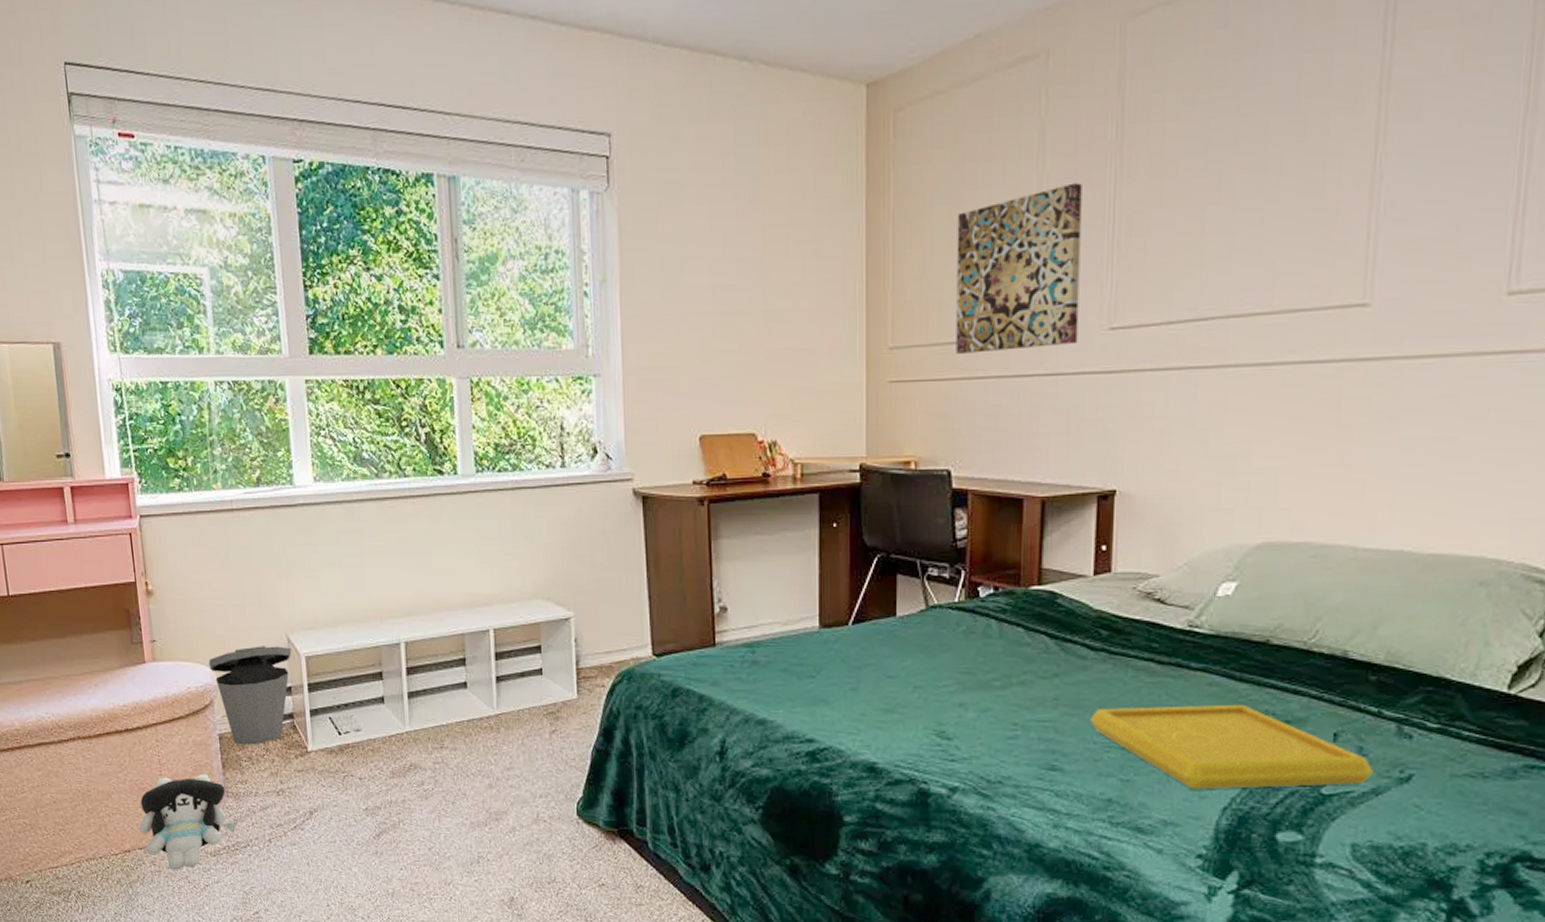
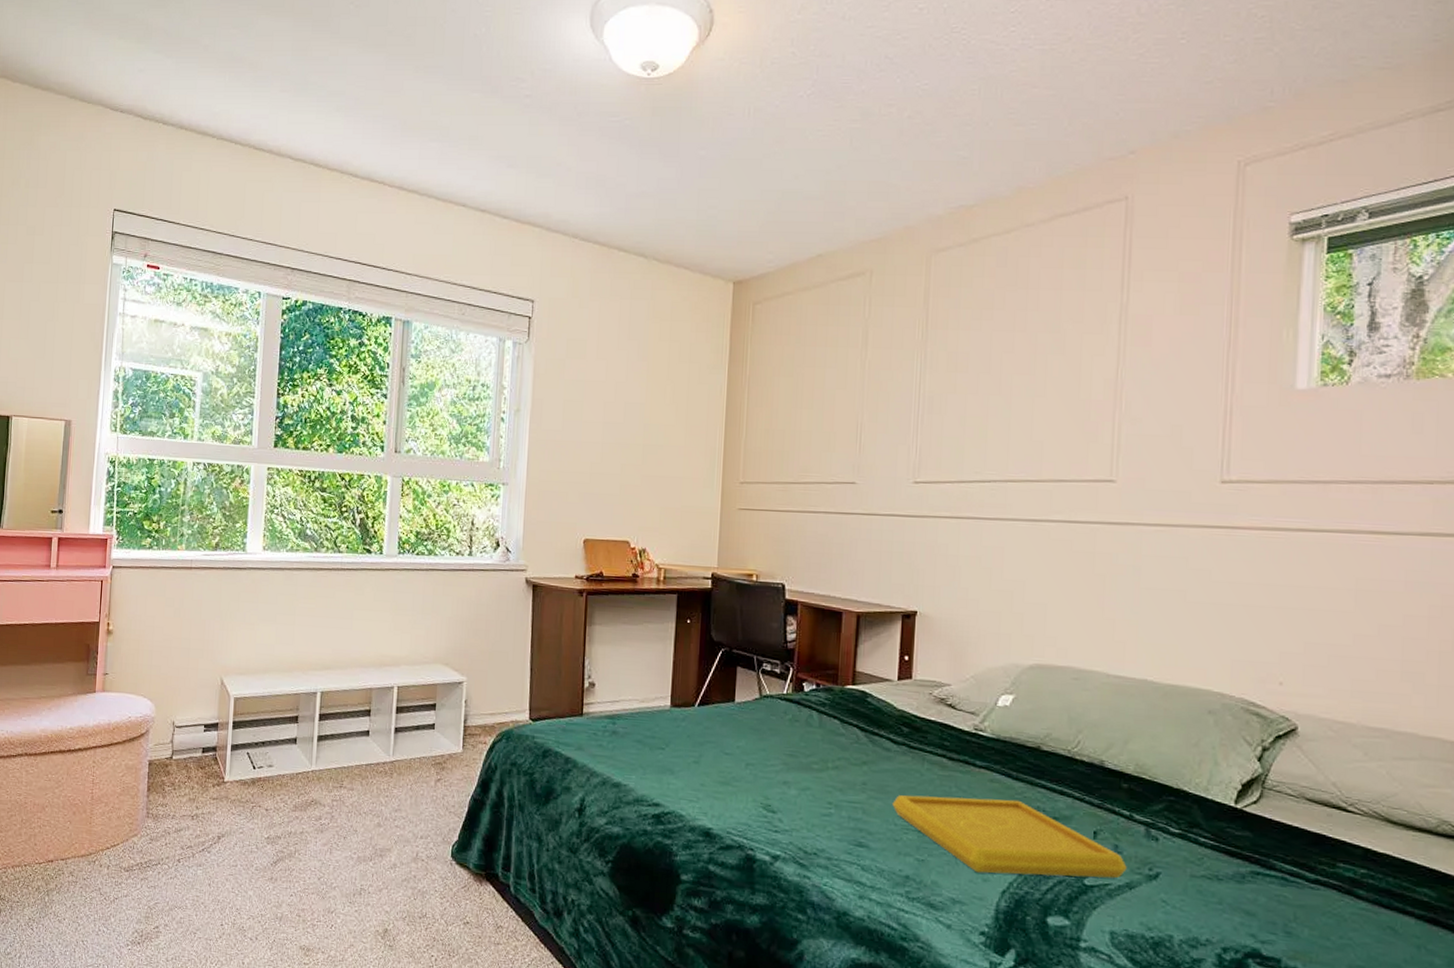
plush toy: present [138,774,238,870] -> none [64,795,153,882]
trash can: present [208,646,292,745] -> none [150,685,224,773]
wall art: present [956,183,1082,354] -> none [793,369,895,493]

